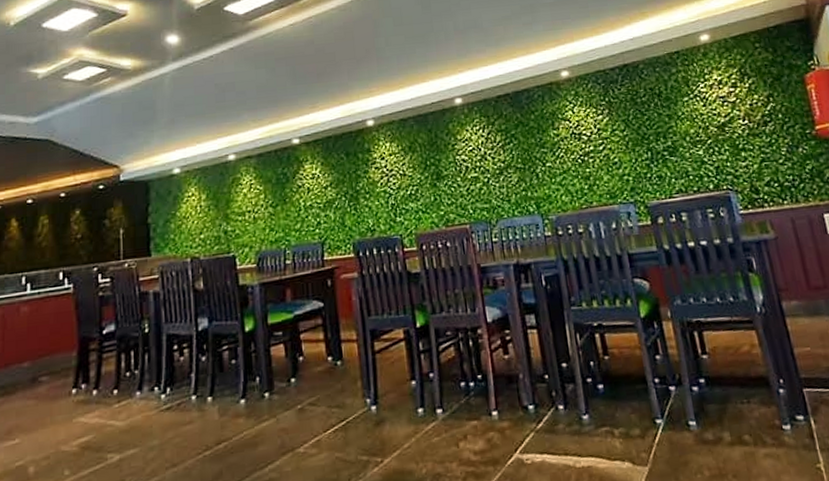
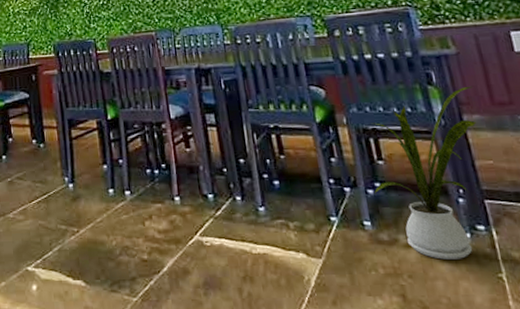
house plant: none [694,271,795,455] -> present [370,86,477,260]

